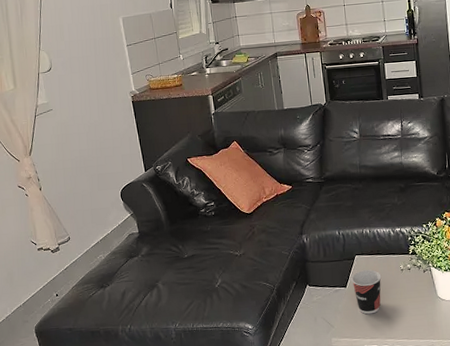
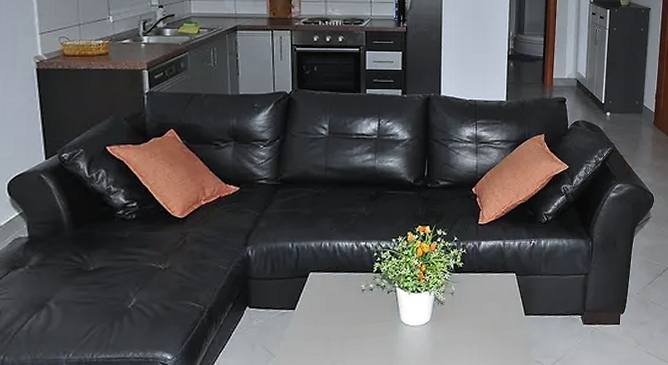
cup: present [351,269,382,315] -> none [302,289,338,342]

